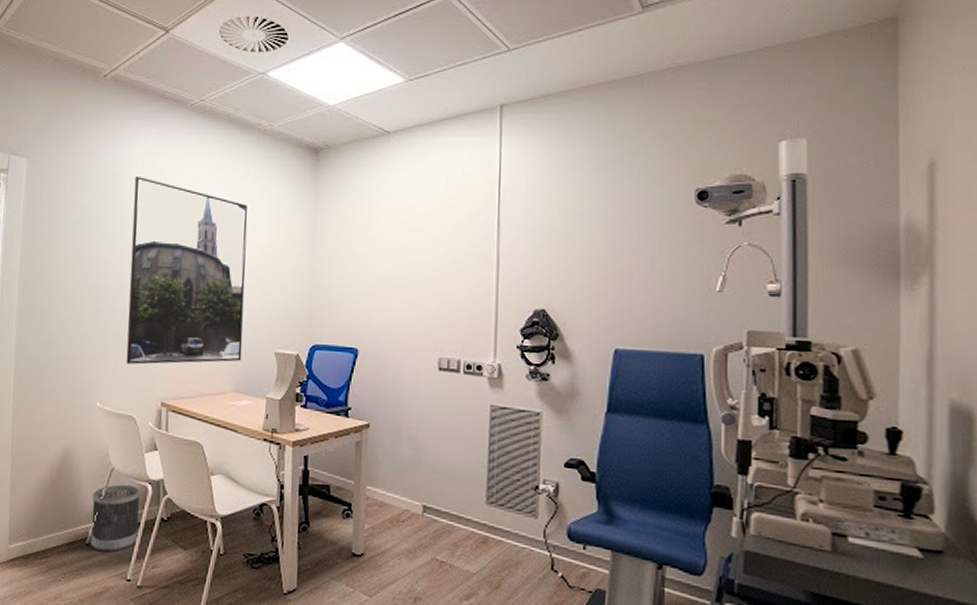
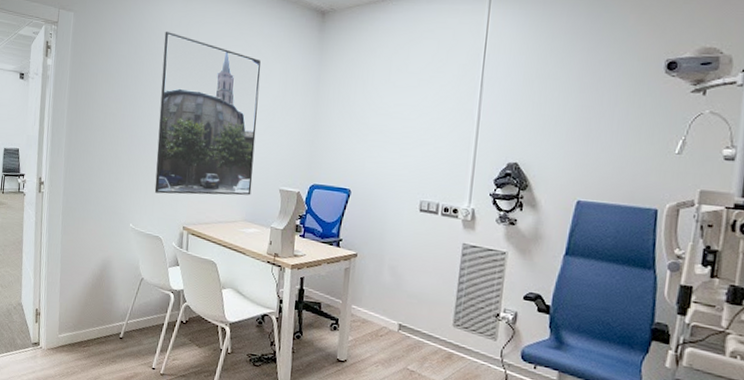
wastebasket: present [90,484,141,552] -> none [123,292,165,345]

